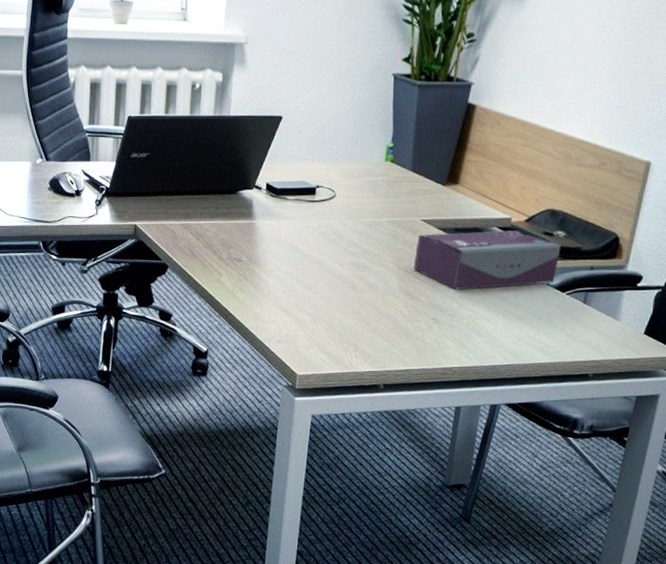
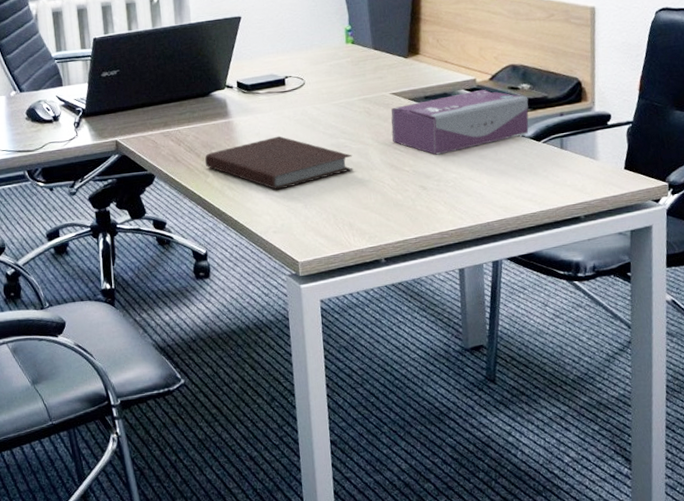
notebook: none [221,245,371,300] -> present [205,135,353,190]

